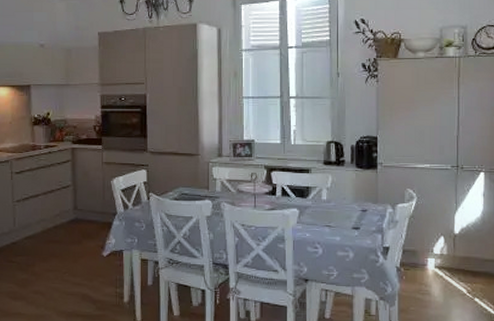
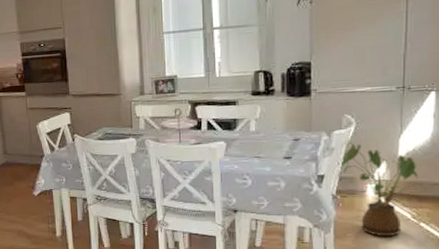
house plant: none [402,217,480,312] -> present [339,143,427,237]

